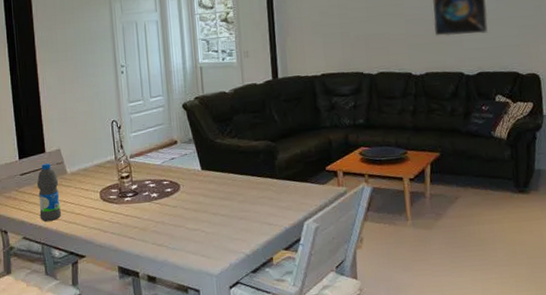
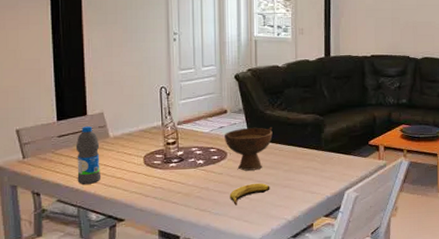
bowl: none [176,155,225,203] -> present [225,126,273,171]
banana: none [185,215,226,240] -> present [229,183,270,206]

